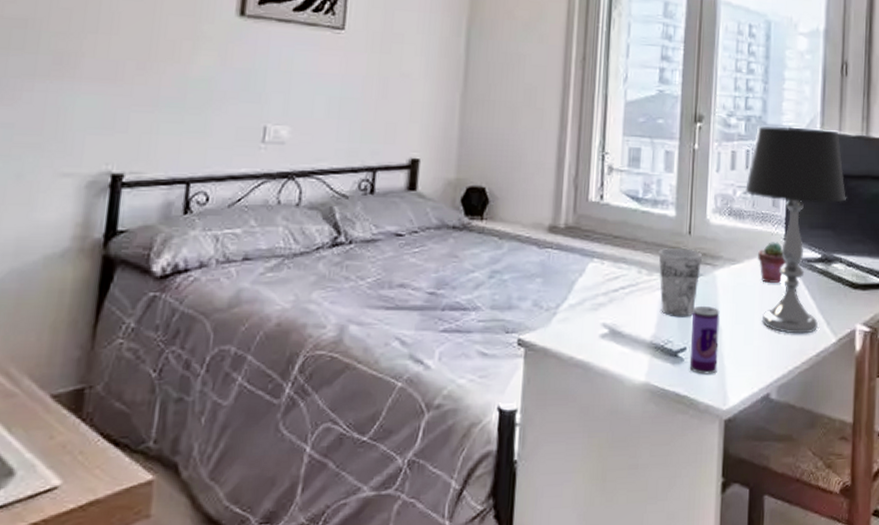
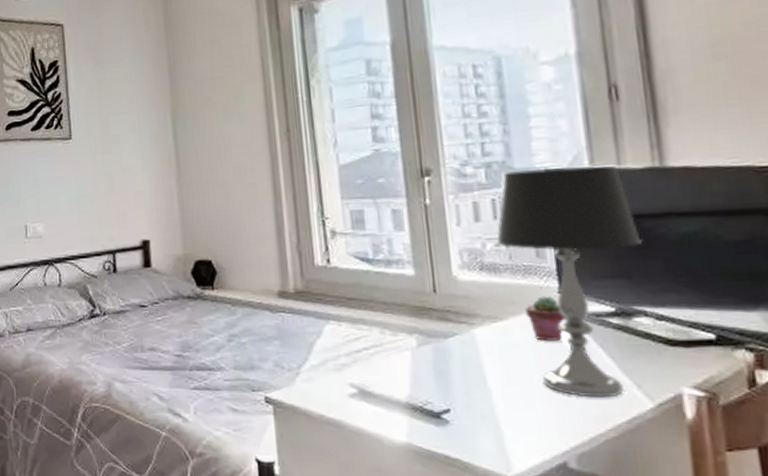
cup: present [658,248,702,318] -> none [401,307,454,378]
beverage can: present [689,305,720,375] -> none [450,366,493,438]

